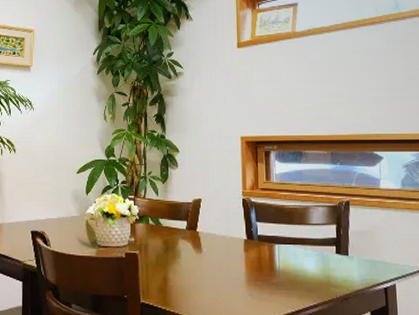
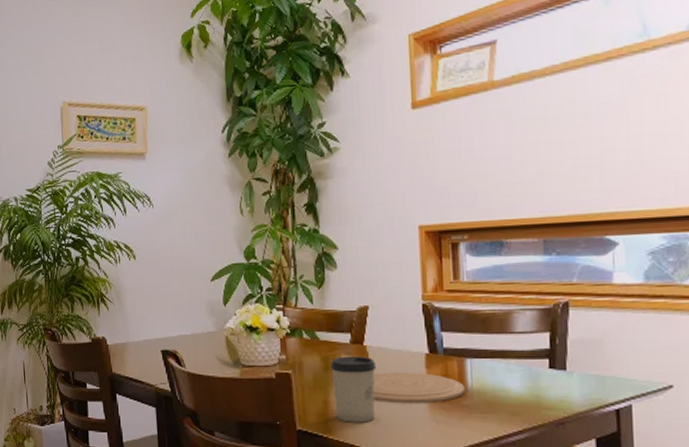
cup: none [169,240,206,297] -> present [330,356,377,423]
plate: none [203,254,274,281] -> present [373,371,465,404]

